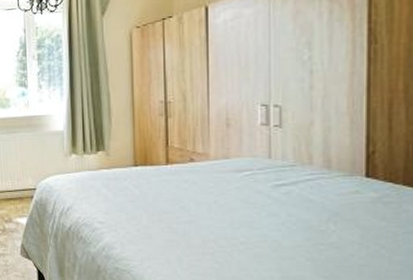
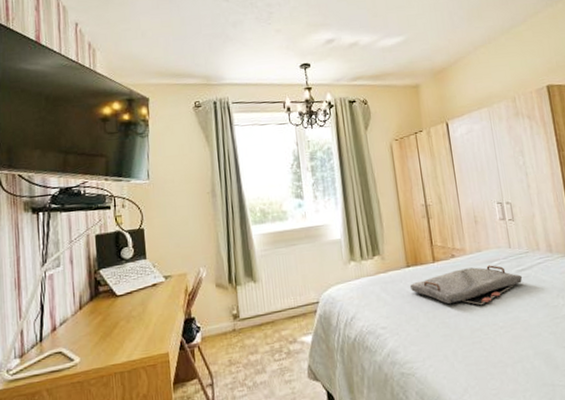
serving tray: none [136,175,281,217] -> present [410,265,523,306]

